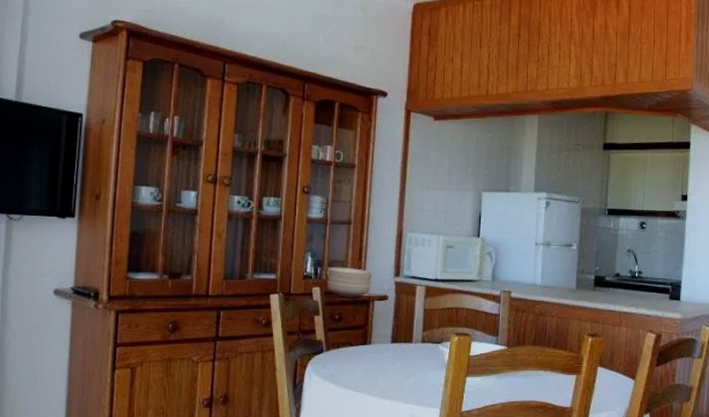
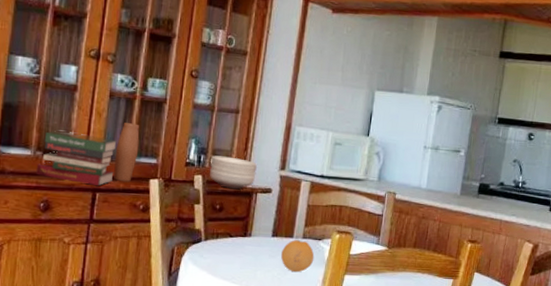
books: none [164,253,237,305] -> present [36,130,117,187]
vase: none [236,242,258,299] -> present [114,123,140,183]
fruit: none [401,345,435,377] -> present [280,240,315,273]

